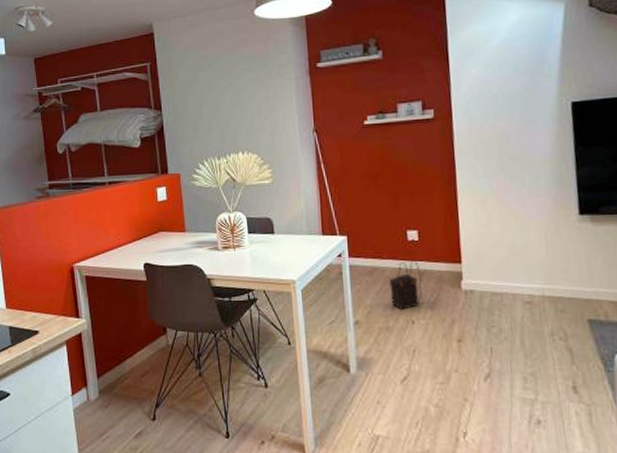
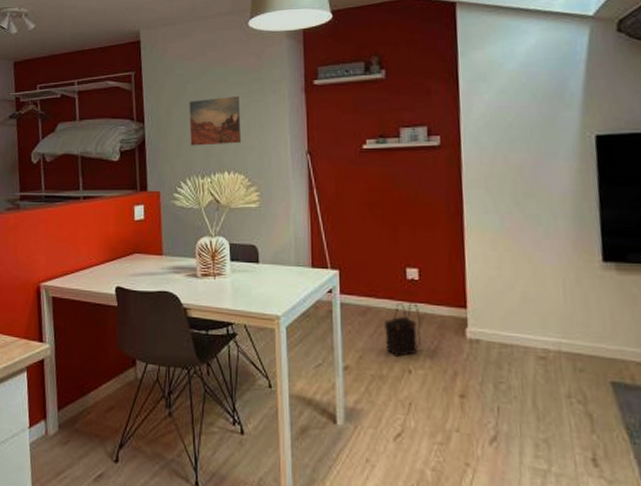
wall art: none [203,81,252,130] -> present [189,96,241,146]

